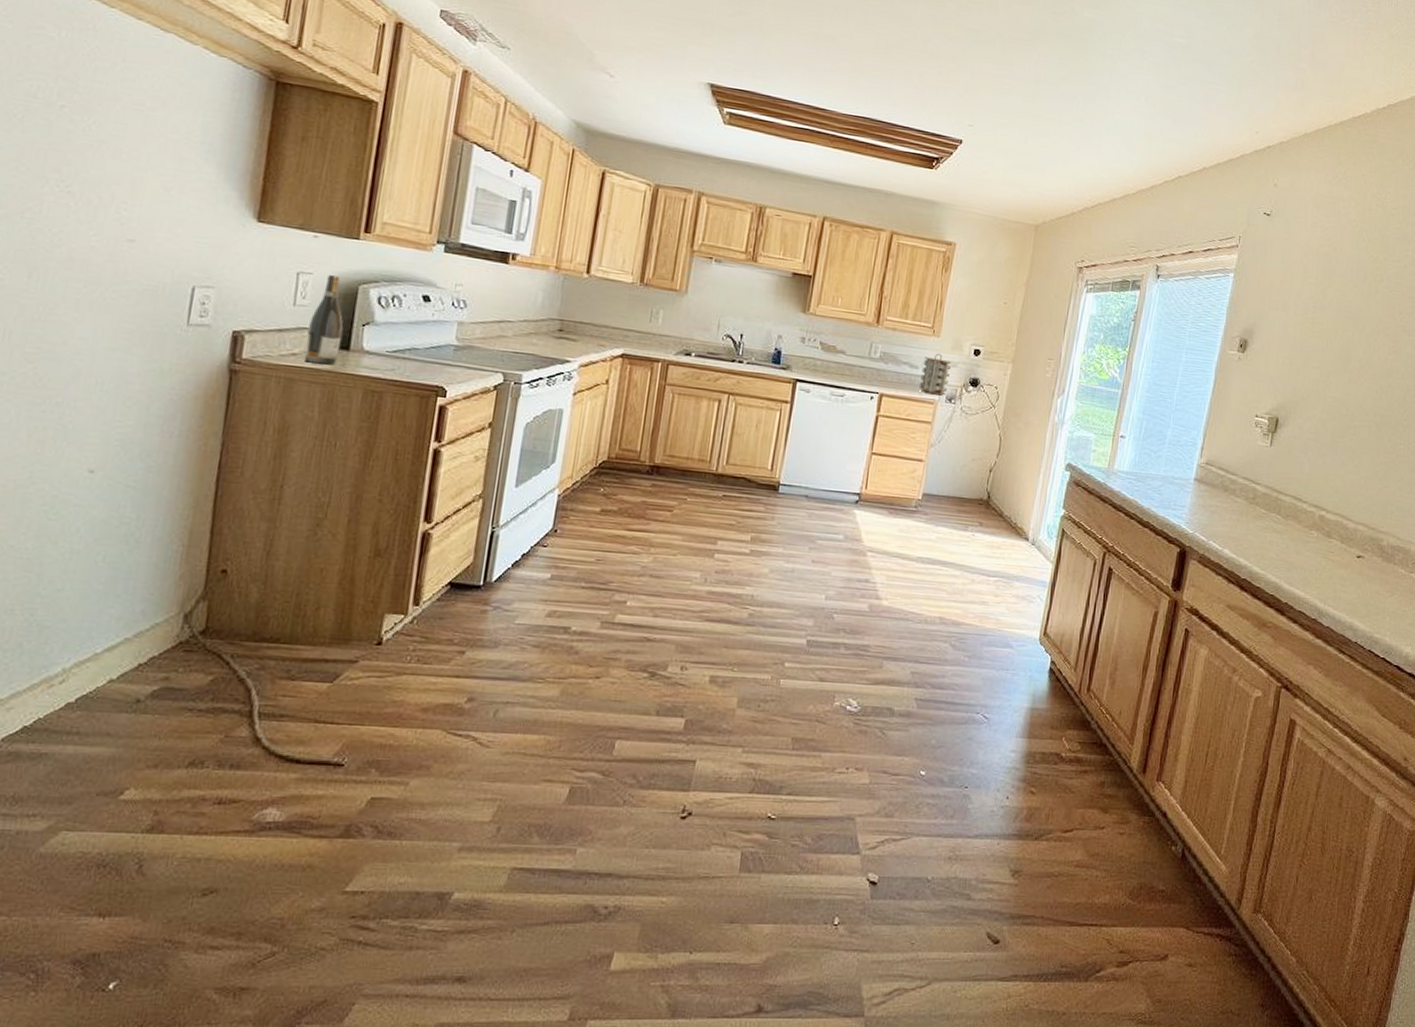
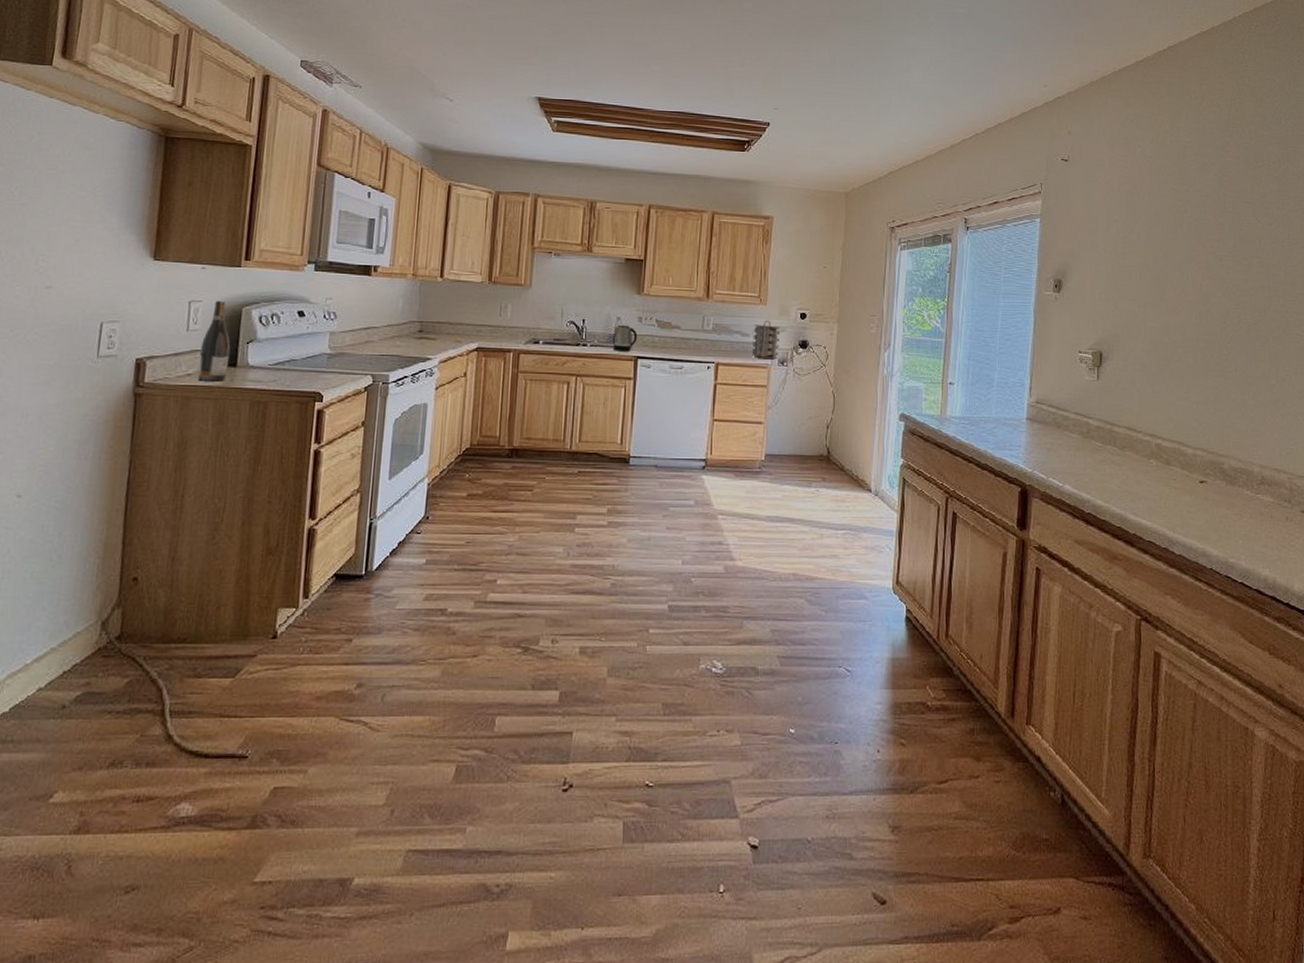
kettle: none [771,343,799,373] -> present [613,324,638,352]

